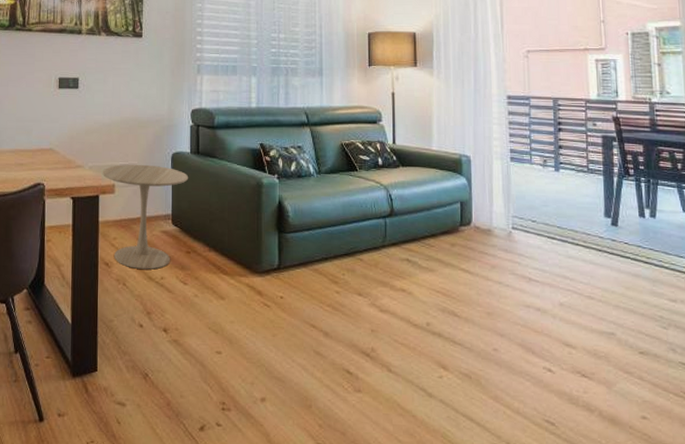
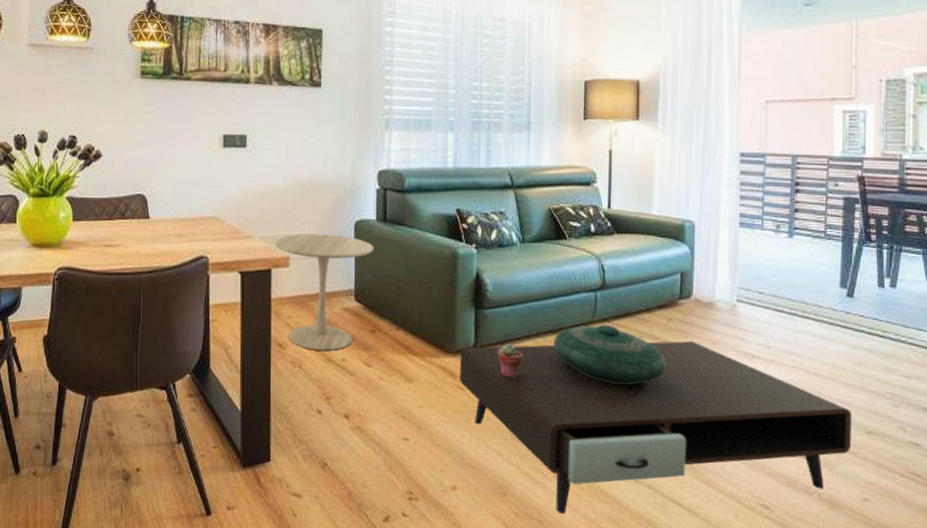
coffee table: none [266,264,626,427] -> present [460,341,851,515]
potted succulent: none [299,264,322,298] -> present [497,343,523,380]
decorative bowl: none [349,248,453,305] -> present [554,324,667,385]

